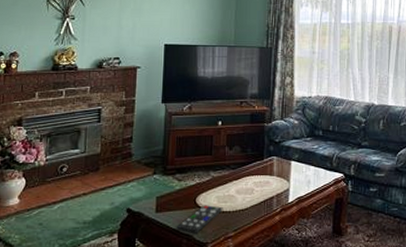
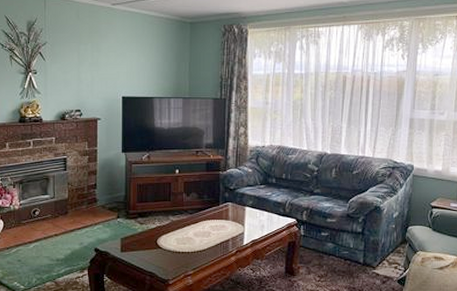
remote control: present [176,205,223,234] -> none [140,246,182,271]

